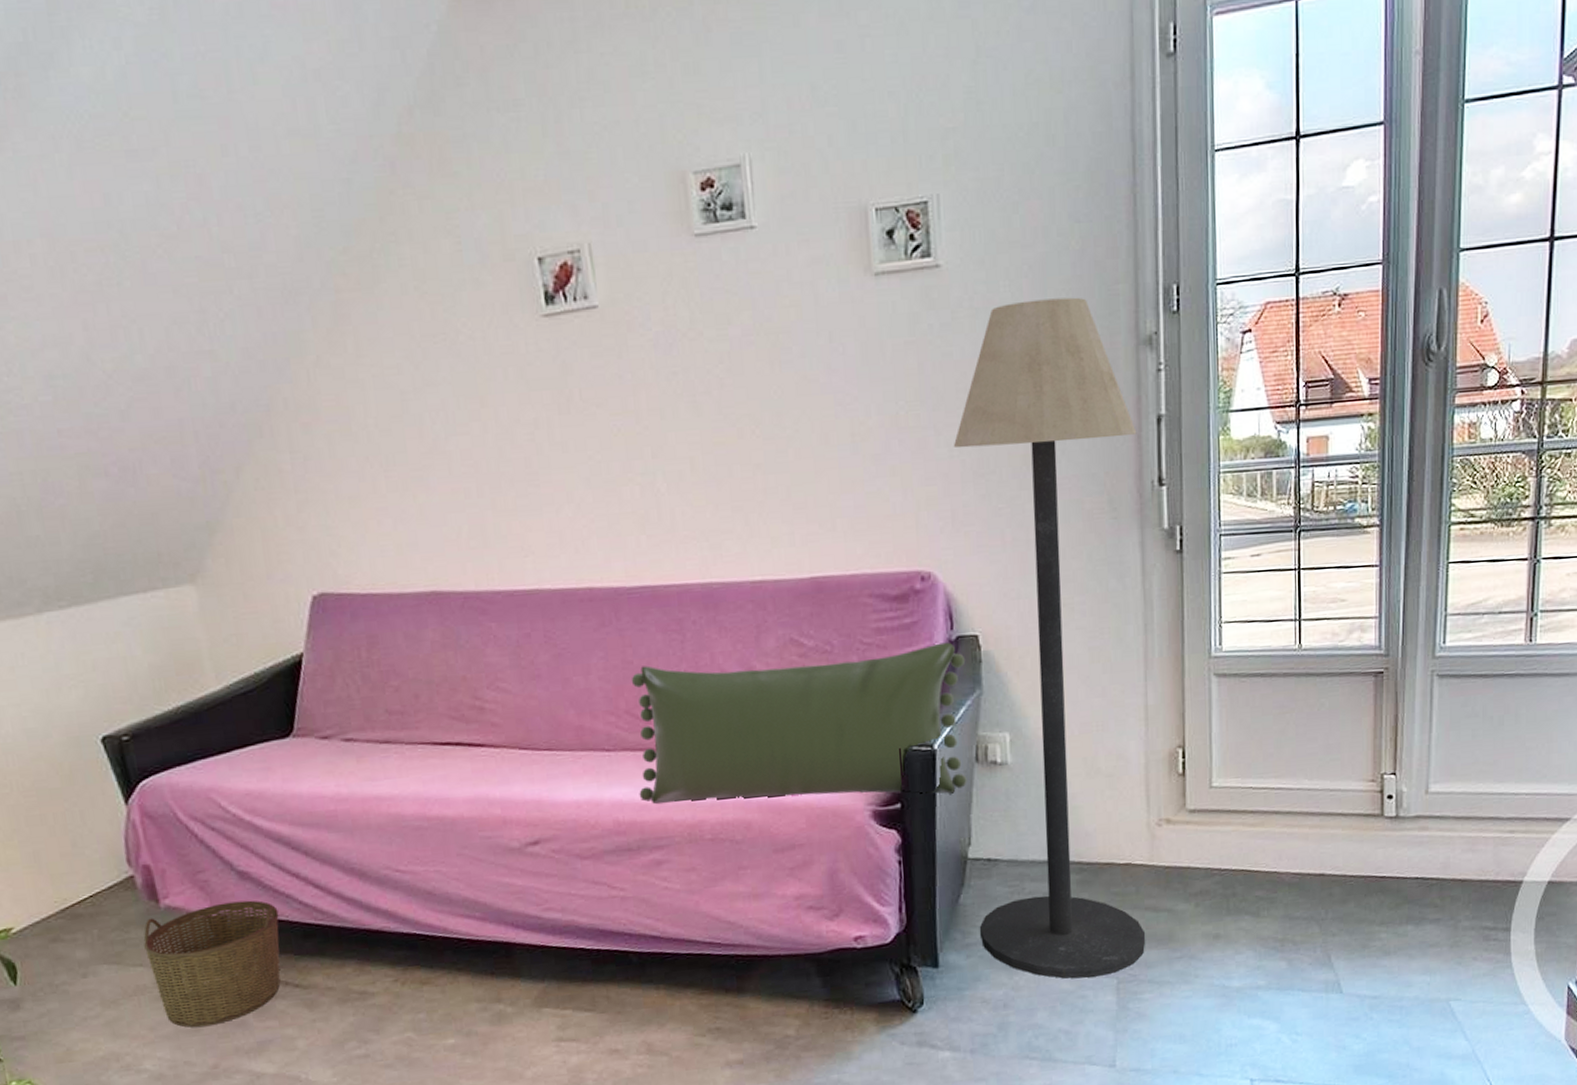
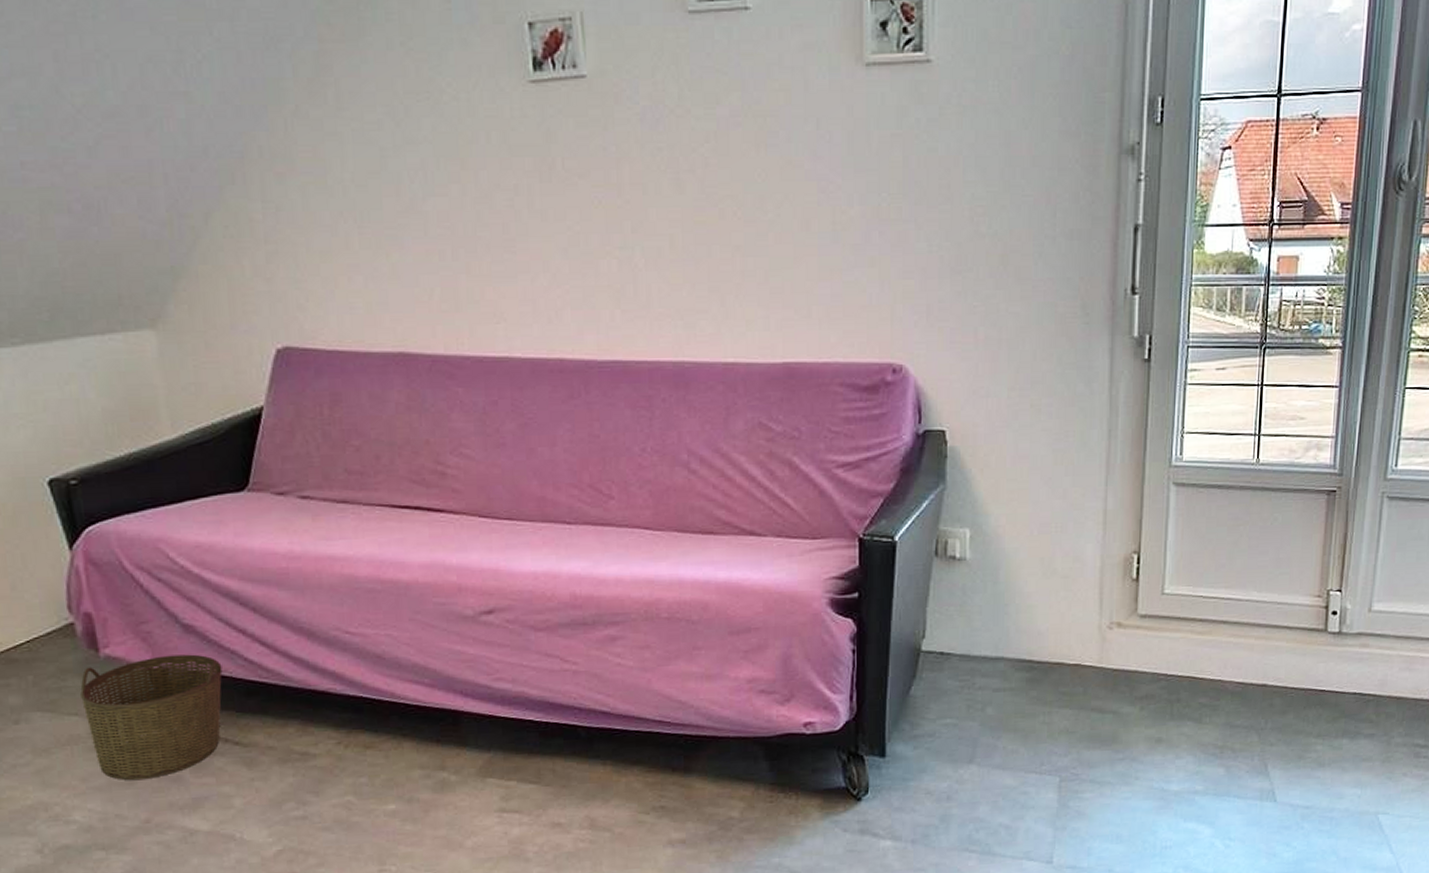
pillow: present [631,642,967,805] -> none [596,435,931,586]
floor lamp: present [953,297,1146,979] -> none [929,102,1114,775]

